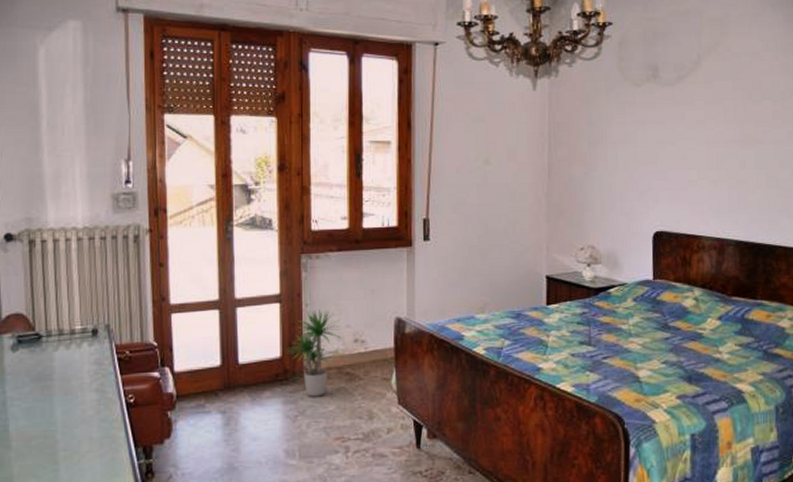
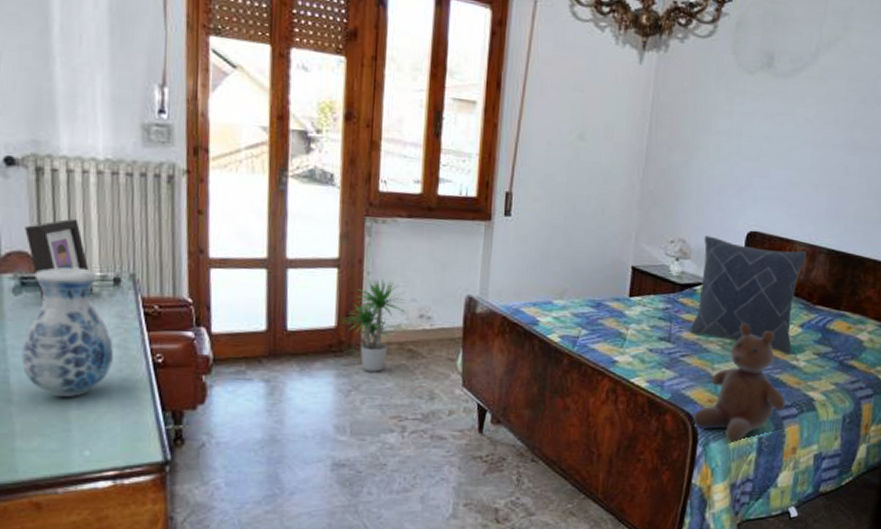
vase: none [18,324,93,441] -> present [21,267,113,398]
picture frame: none [21,281,76,357] -> present [25,218,94,303]
pillow: none [609,240,716,348] -> present [690,235,807,354]
teddy bear: none [622,321,715,441] -> present [693,323,786,442]

